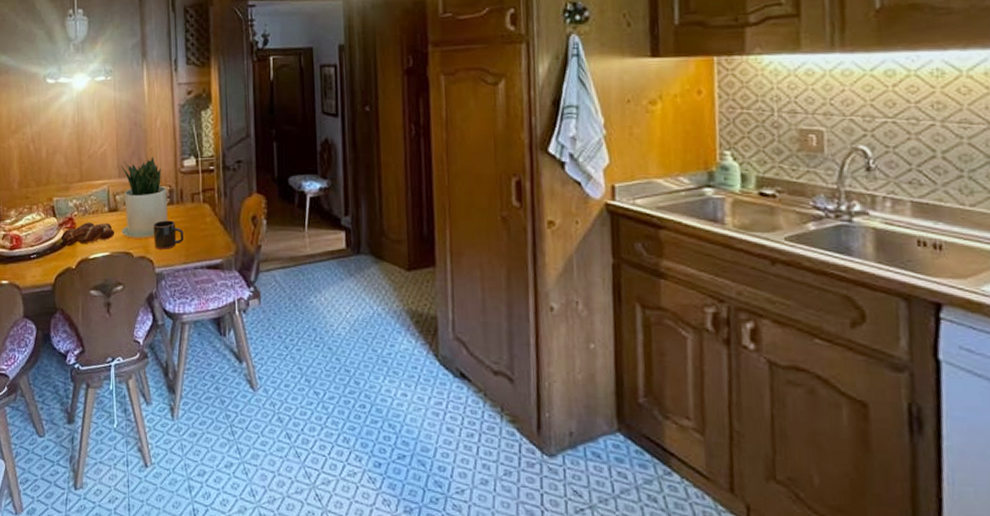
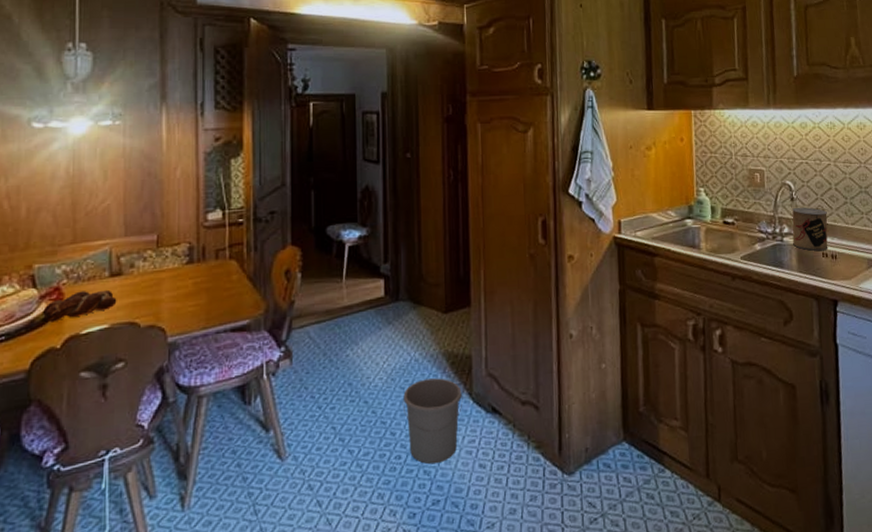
planter: present [120,156,168,239] -> none [126,210,186,306]
mug: present [153,220,184,249] -> none [166,281,205,315]
bucket: none [365,334,429,420] -> present [402,378,463,465]
tin can: none [867,179,928,238] -> present [792,207,828,251]

